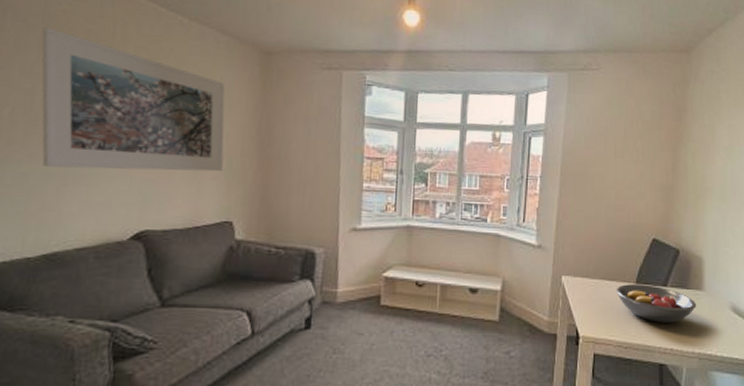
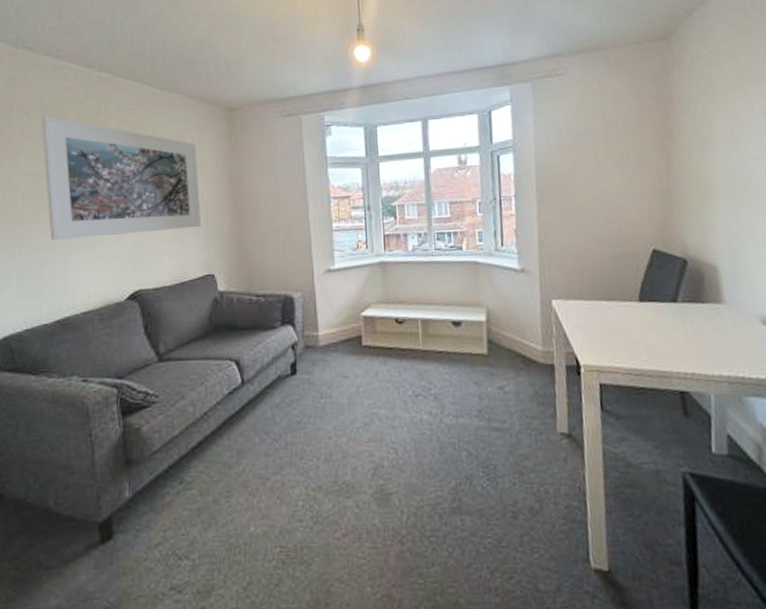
fruit bowl: present [616,284,697,323] -> none [616,302,718,344]

